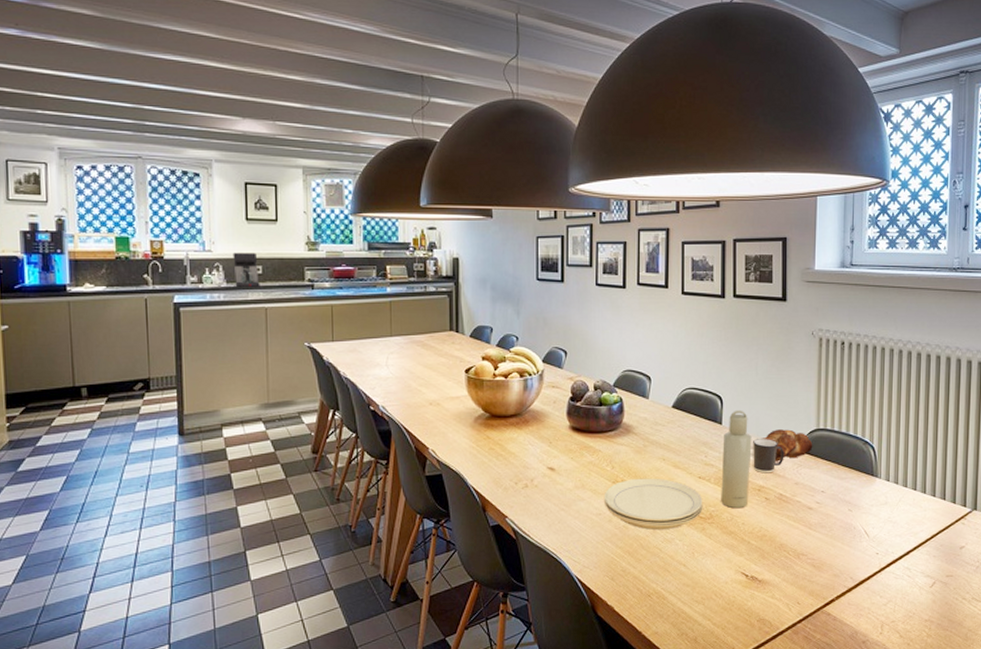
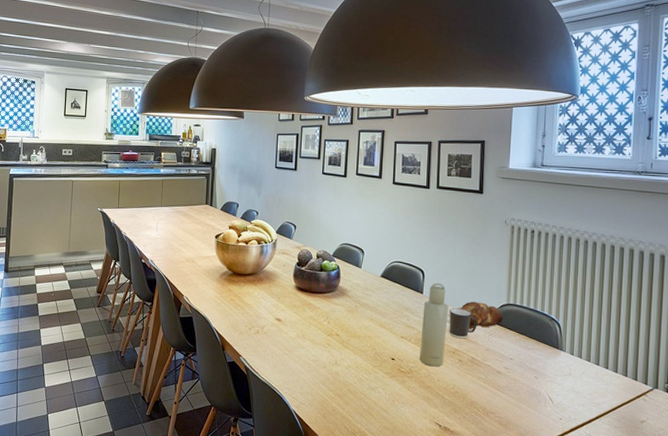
coffee maker: present [233,252,260,288] -> none [52,139,70,166]
plate: present [603,478,703,530] -> none [320,333,404,379]

